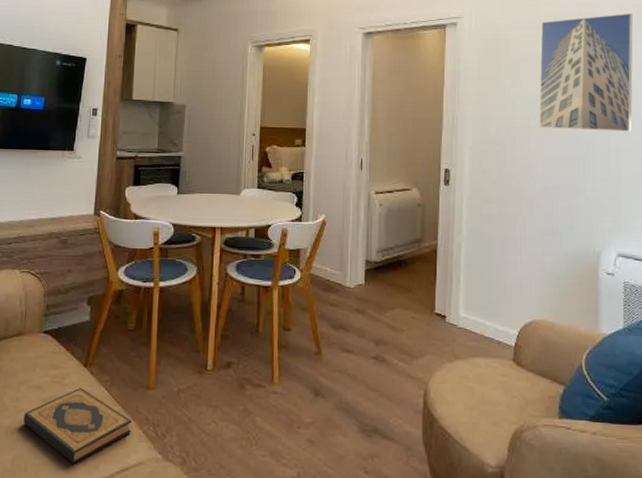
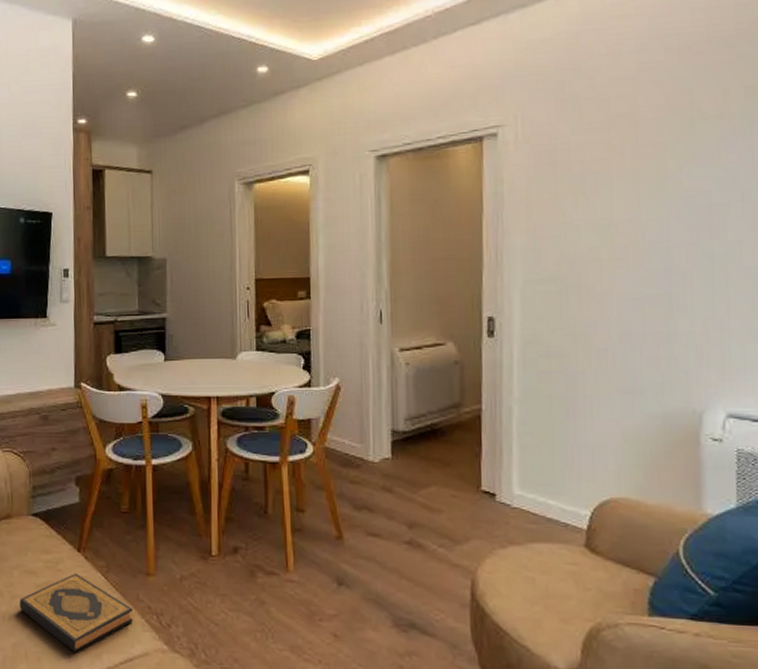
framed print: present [539,13,633,132] -> none [612,98,747,259]

